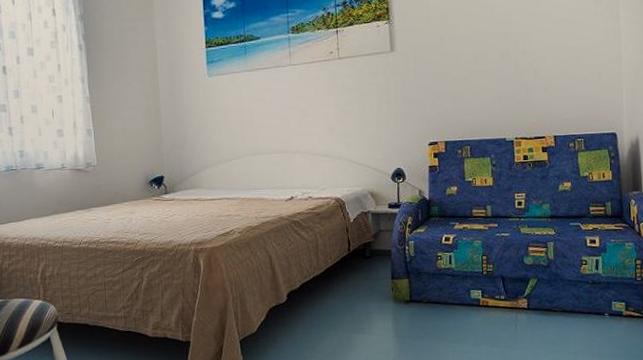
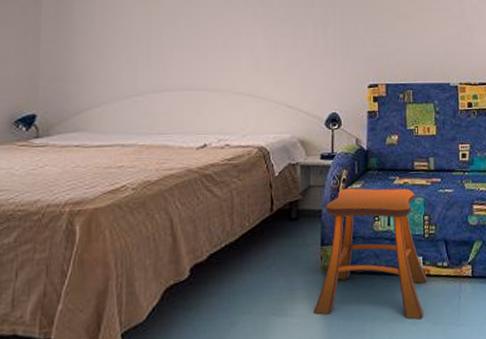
stool: none [387,232,487,342] -> present [314,188,428,320]

